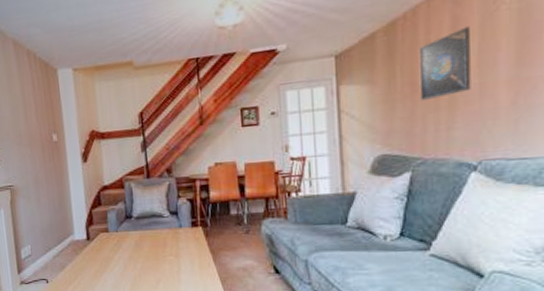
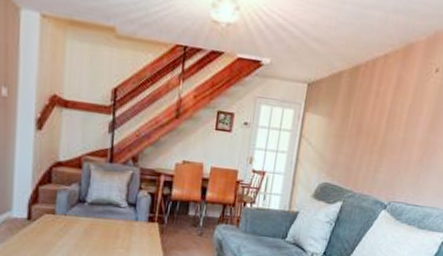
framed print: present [418,26,471,102] -> none [362,88,408,144]

